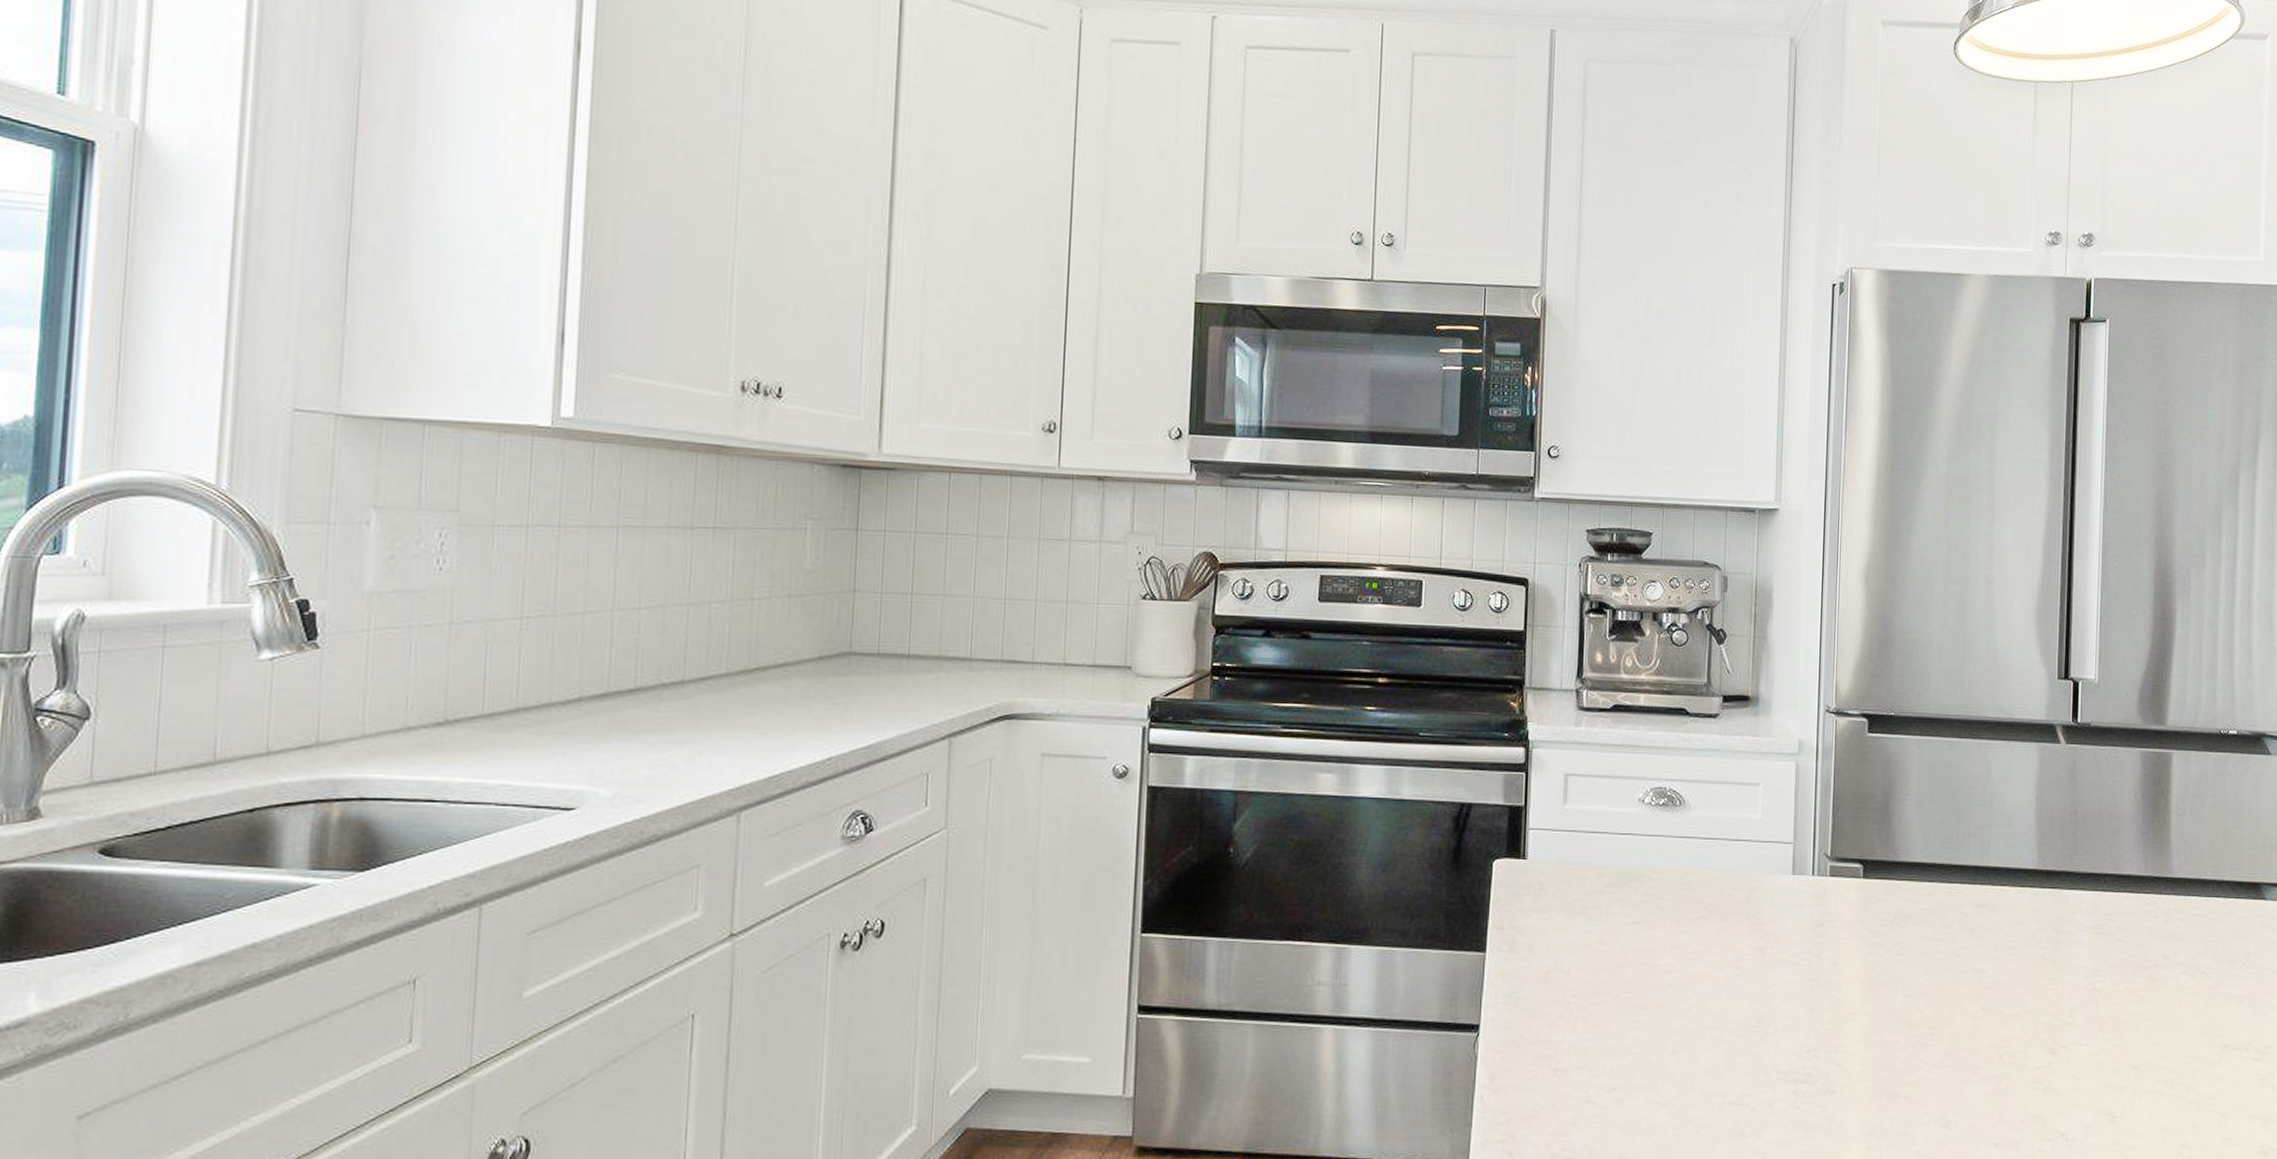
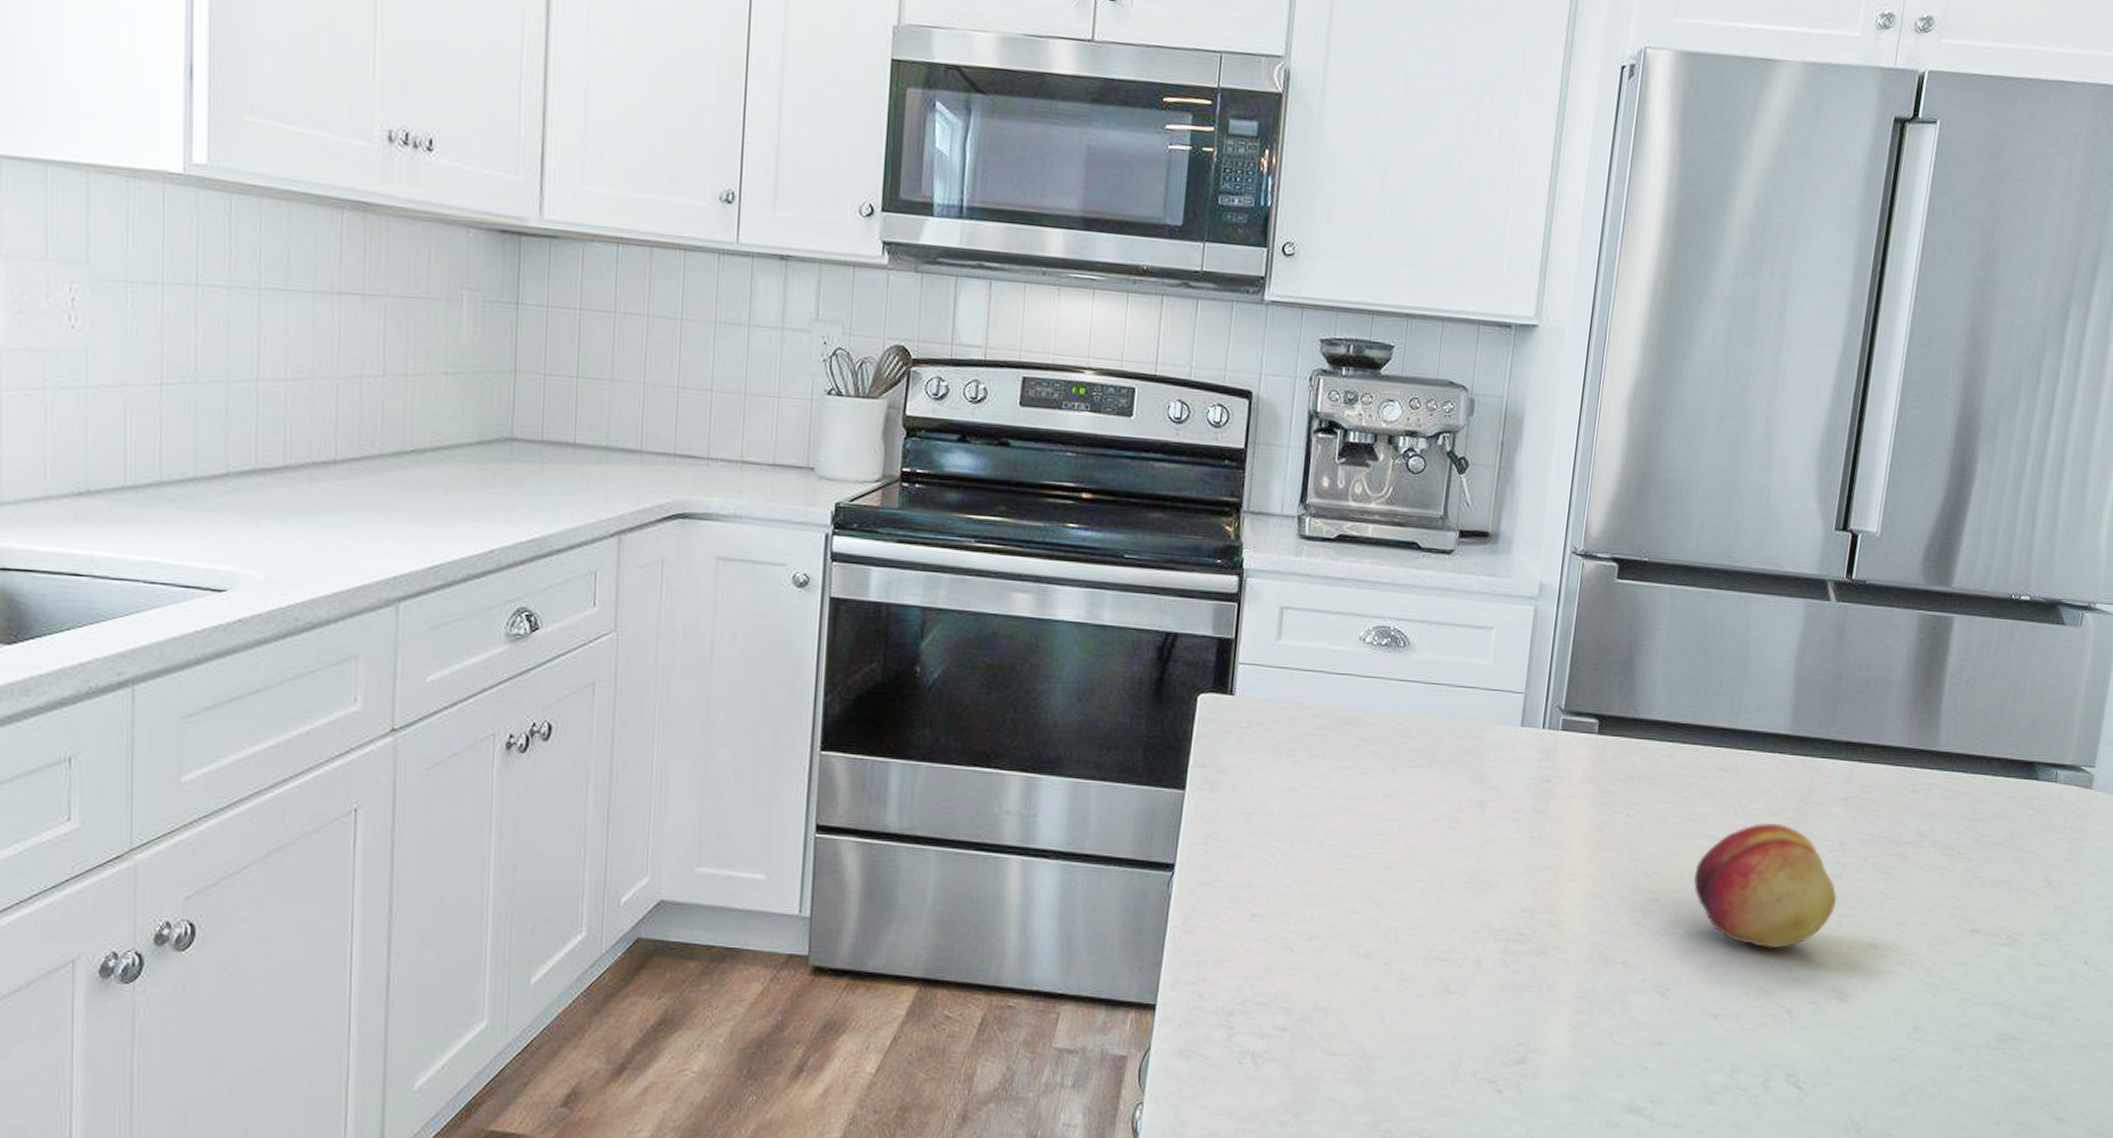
fruit: none [1963,953,2097,1075] -> present [1694,822,1838,949]

